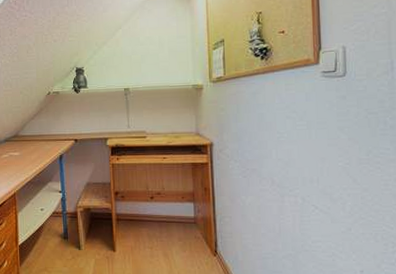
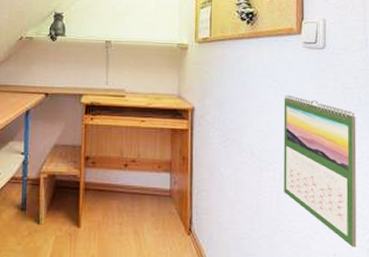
calendar: none [303,124,386,265] -> present [284,94,357,248]

